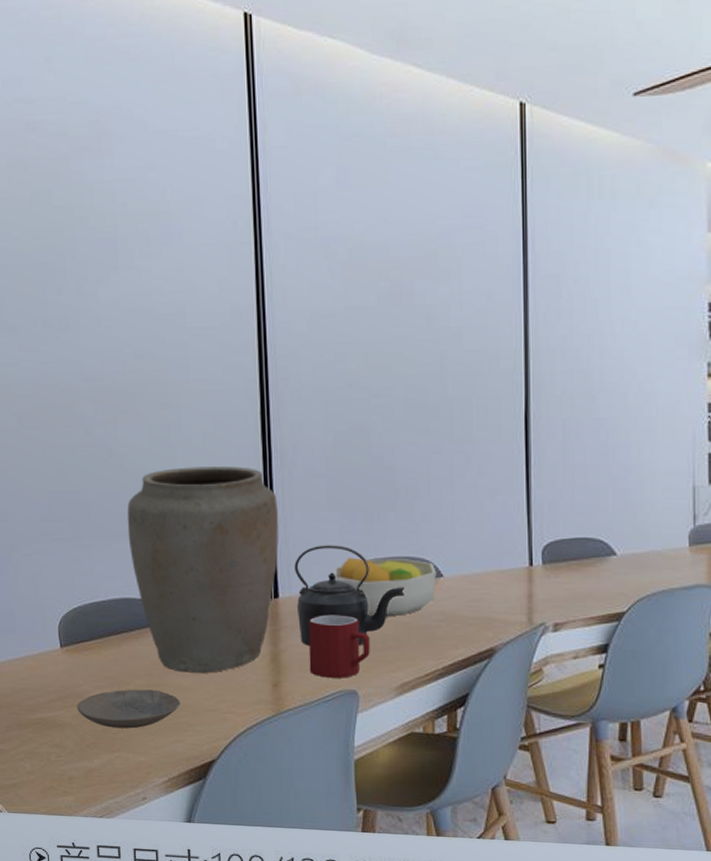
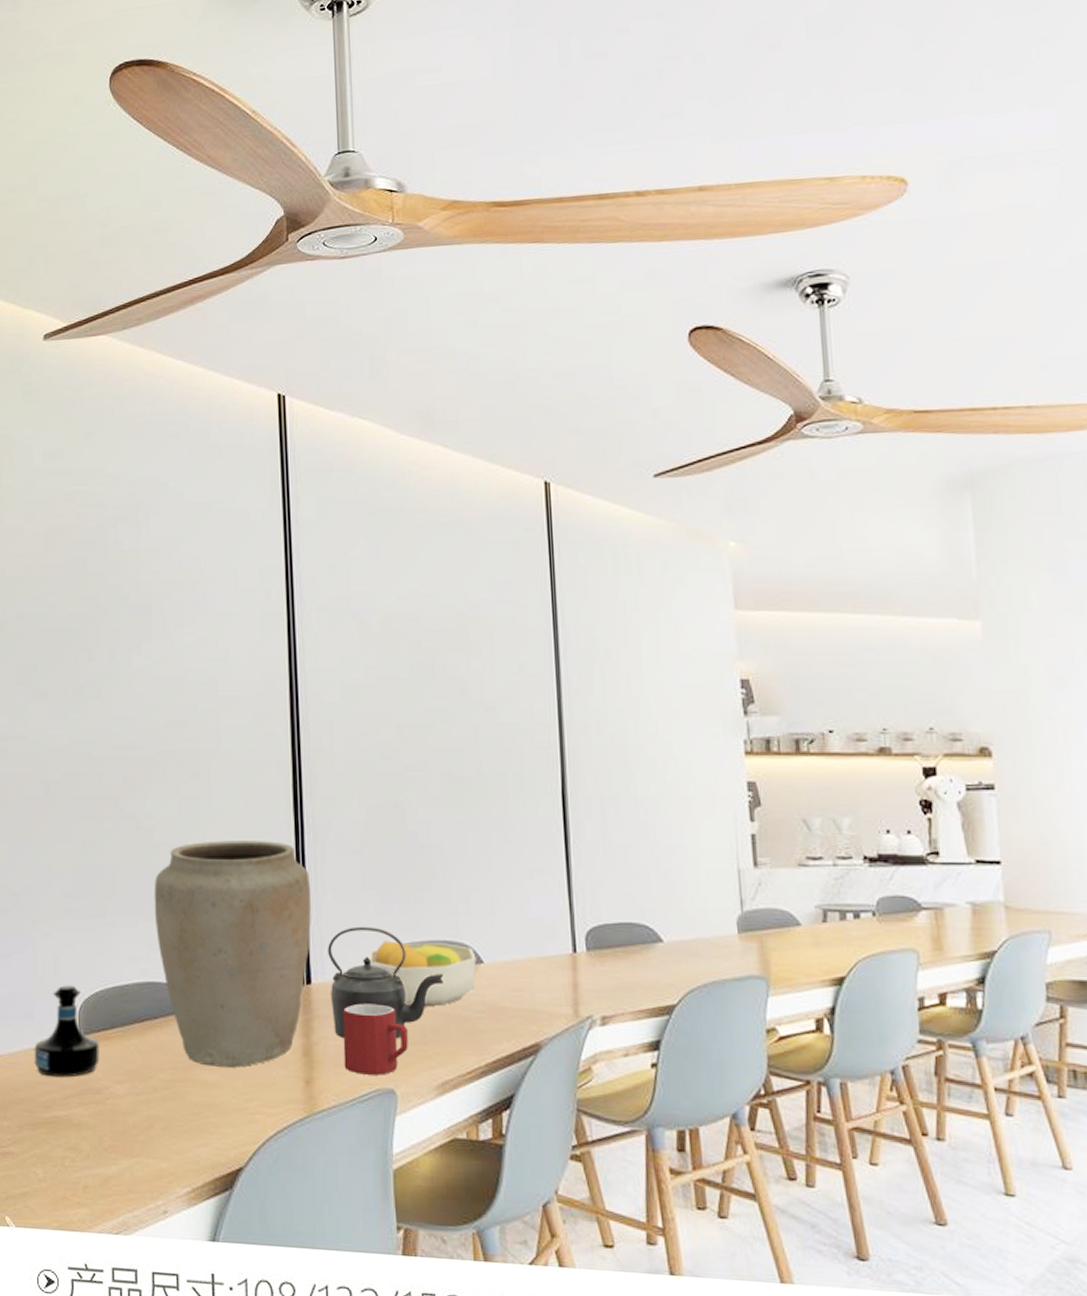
tequila bottle: none [18,602,80,684] -> present [34,985,100,1078]
plate: present [77,689,181,729] -> none [95,1084,207,1130]

